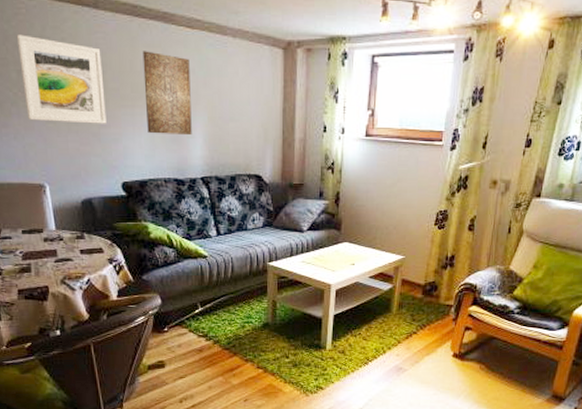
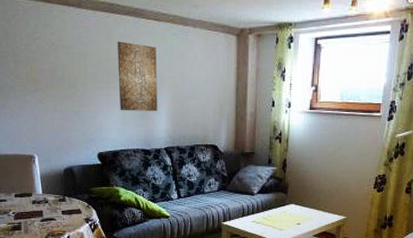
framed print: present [16,34,107,124] -> none [15,31,86,104]

